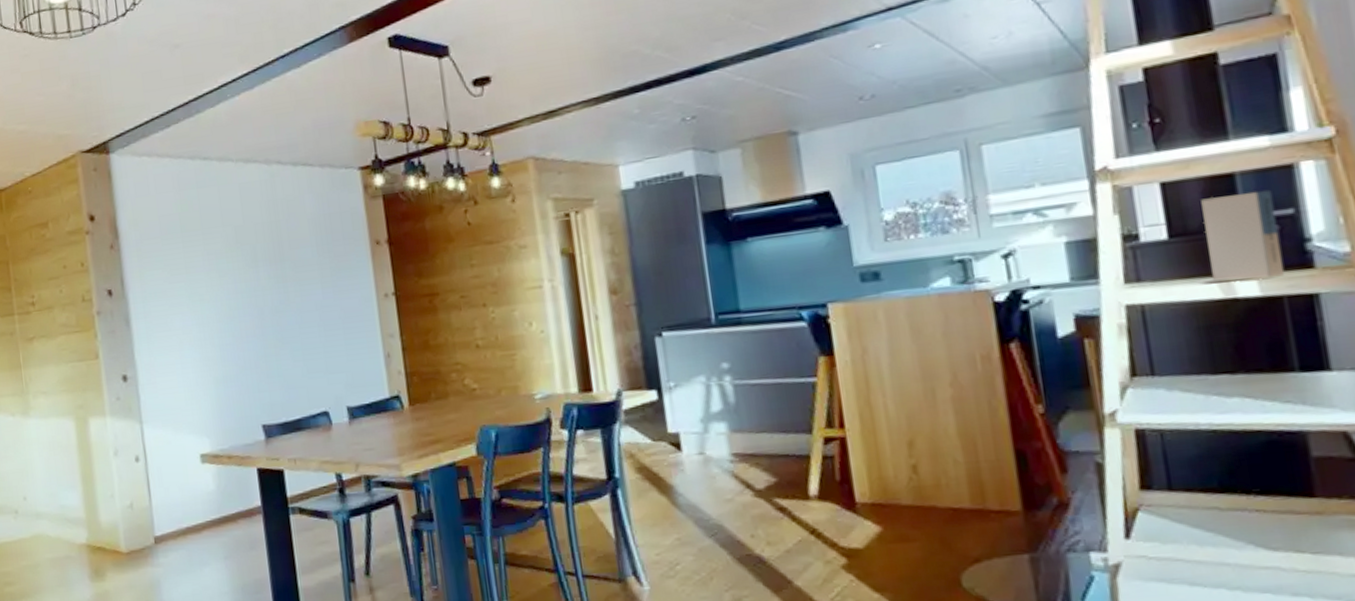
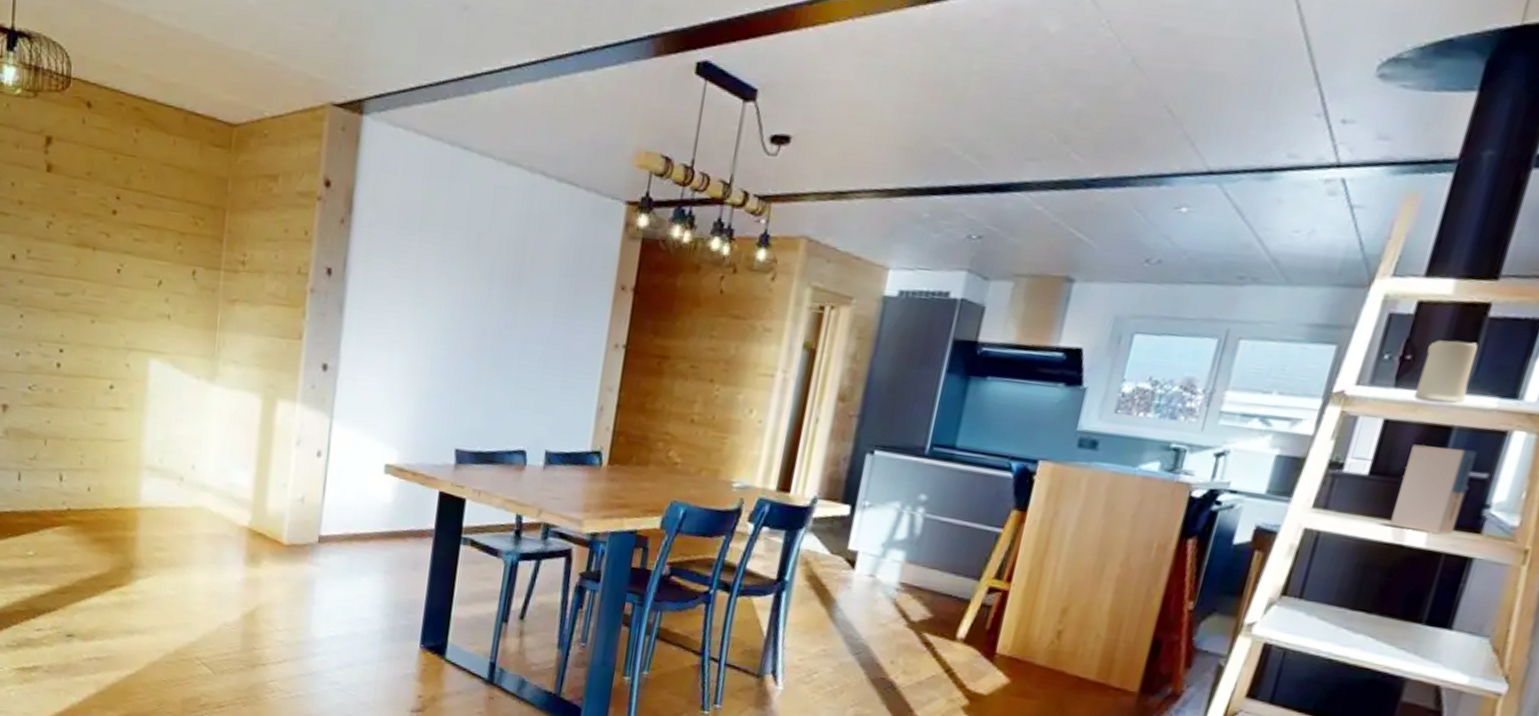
candle: none [1173,91,1235,158] -> present [1413,340,1478,404]

